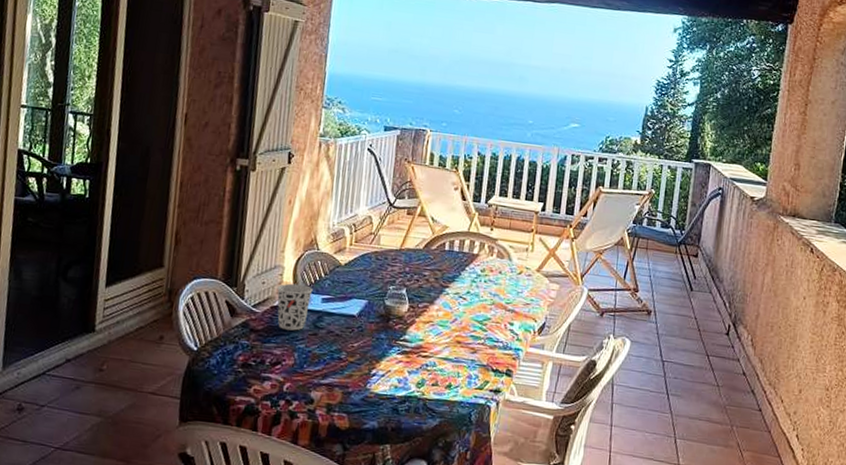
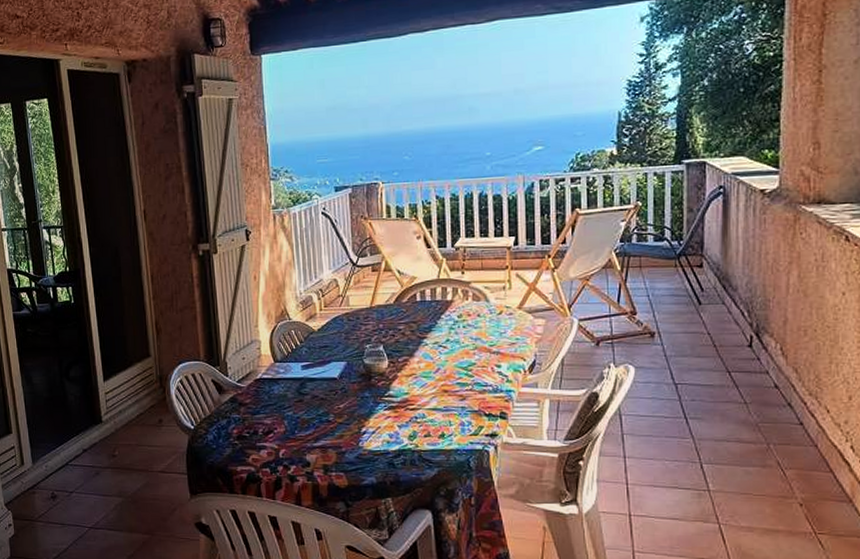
cup: present [277,283,313,331] -> none [257,355,291,400]

